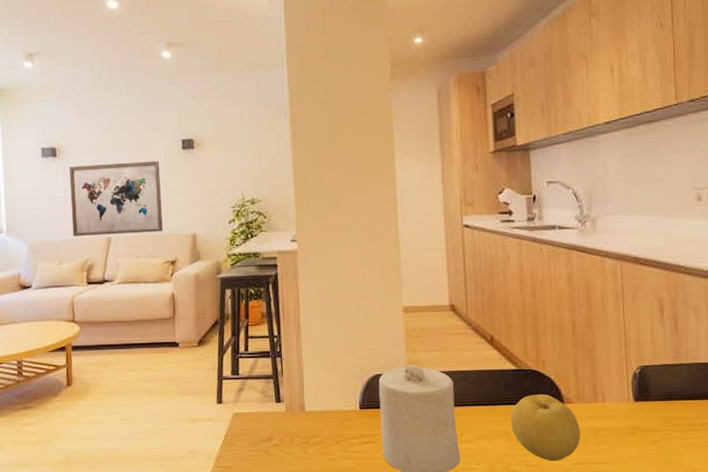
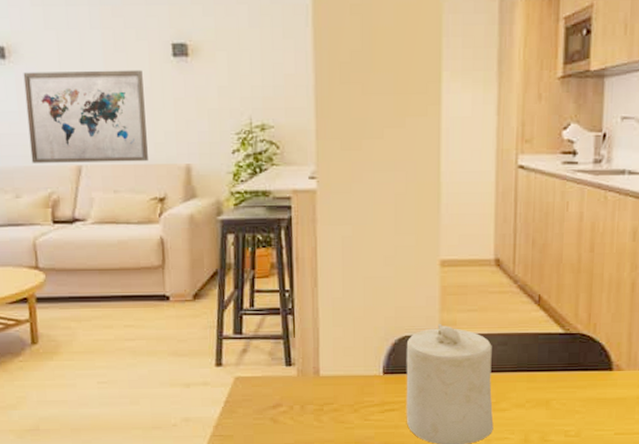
fruit: present [510,394,581,462] -> none [551,360,628,431]

